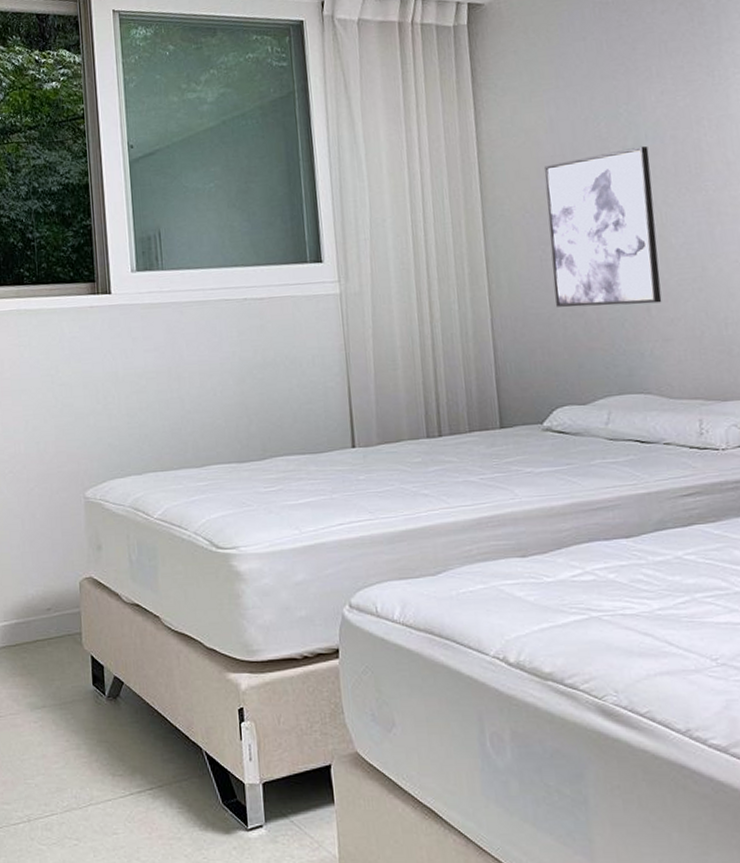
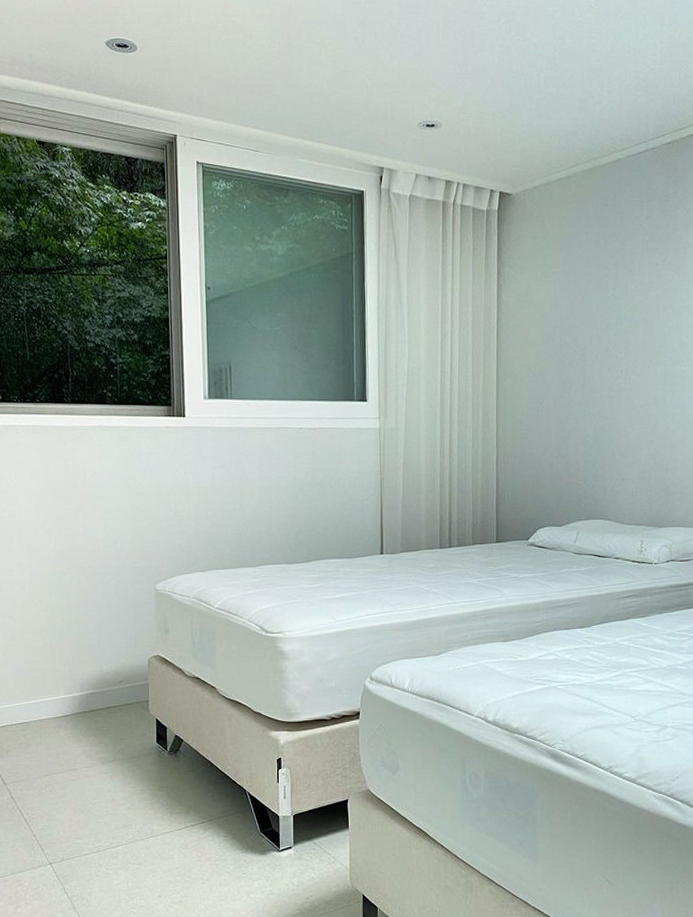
wall art: present [544,145,662,307] -> none [546,325,626,451]

